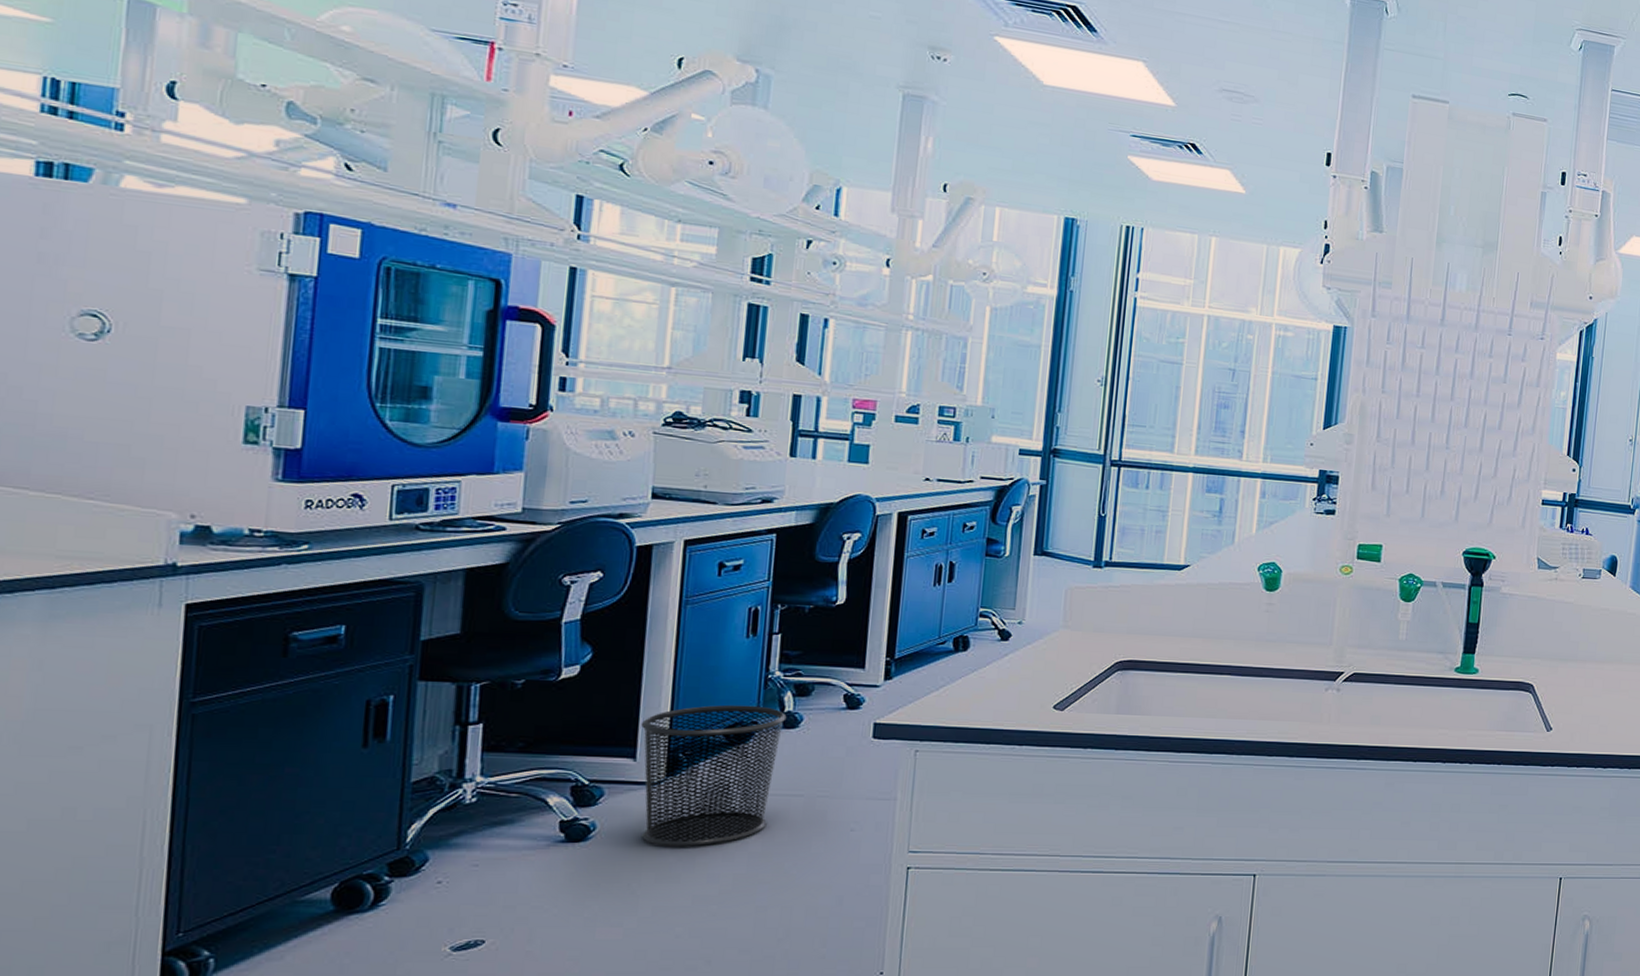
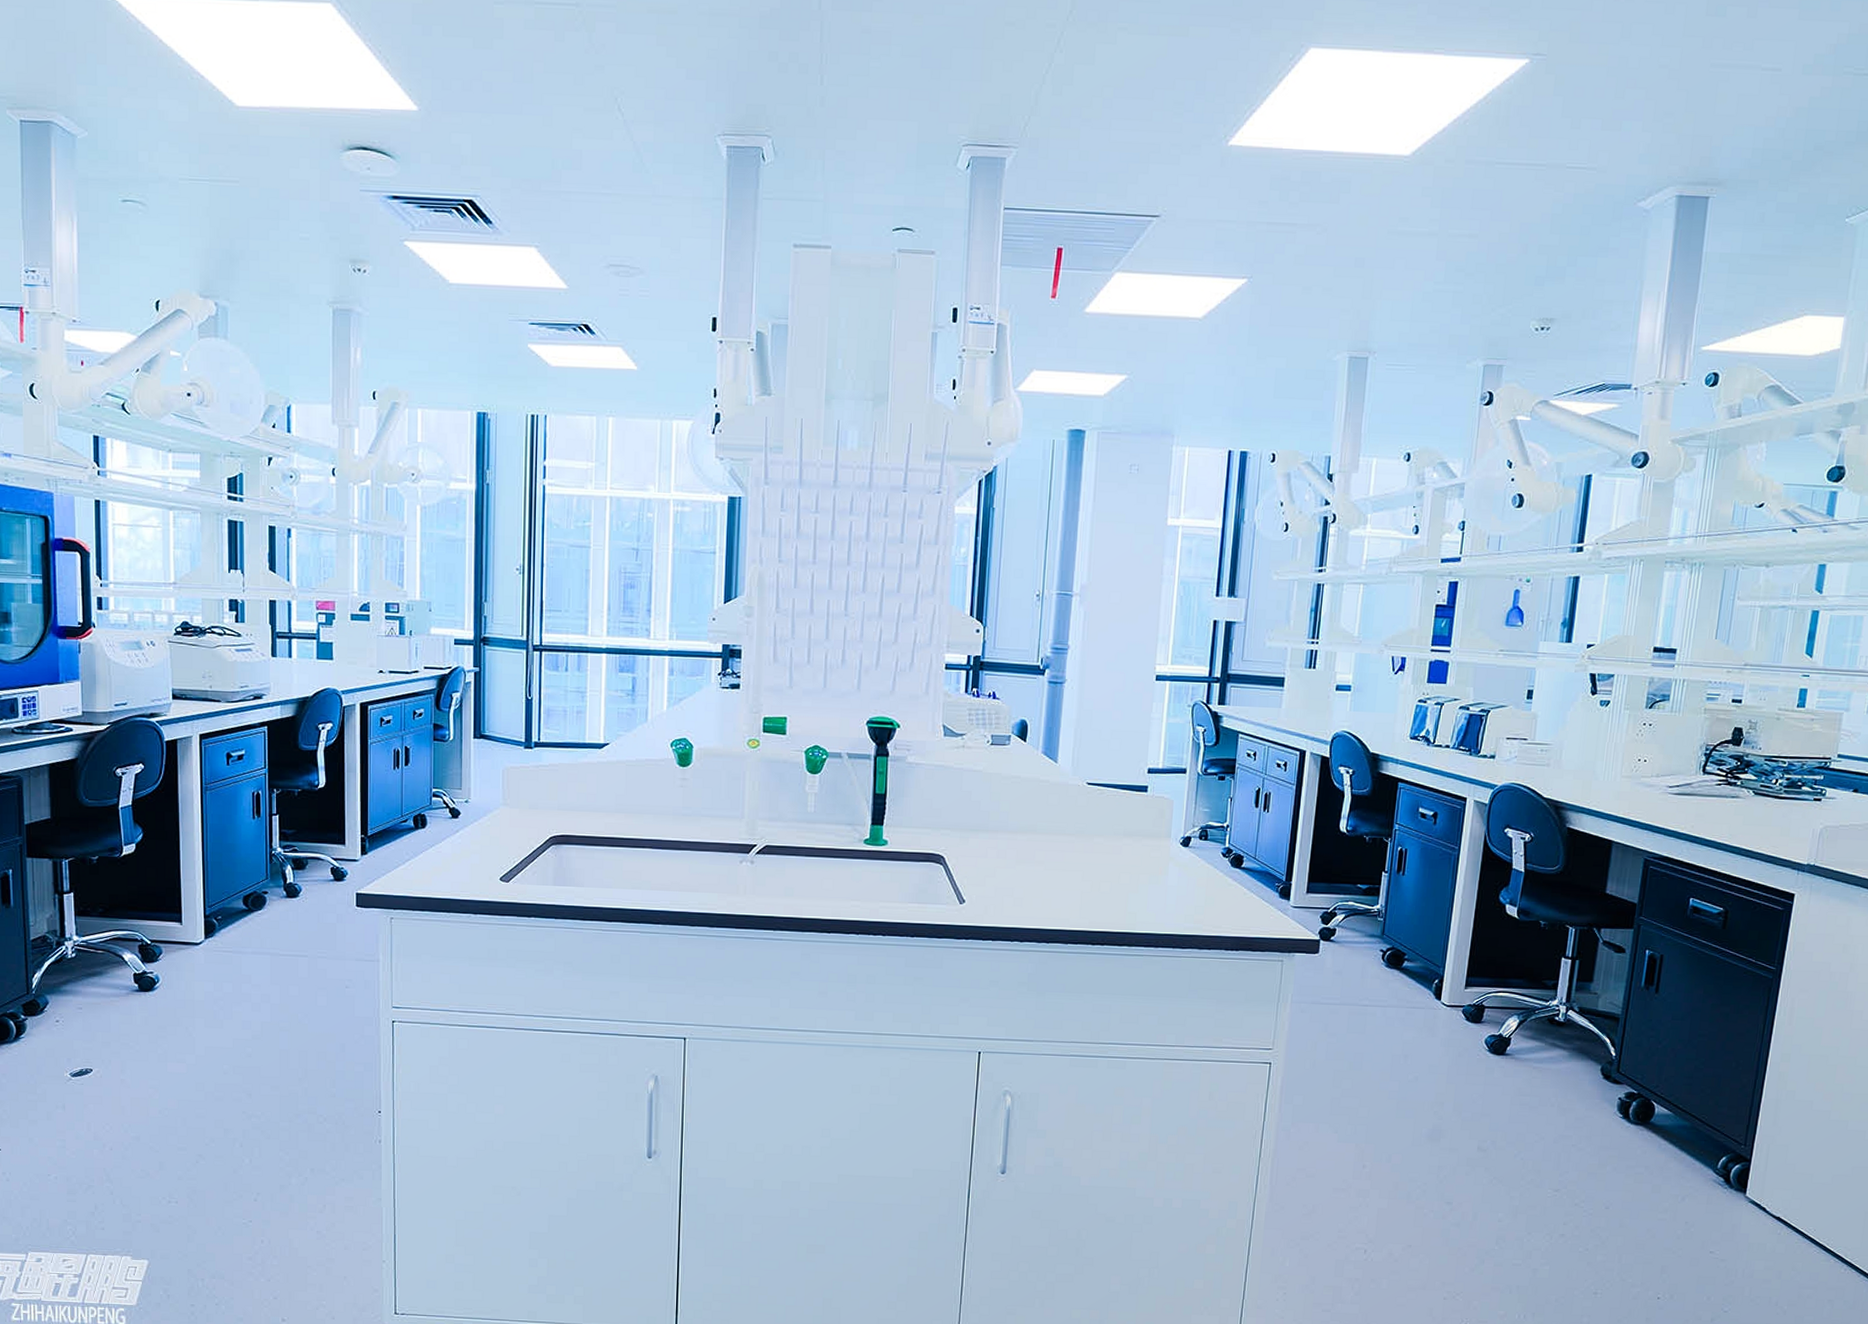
waste bin: present [640,704,787,847] -> none [182,877,289,998]

